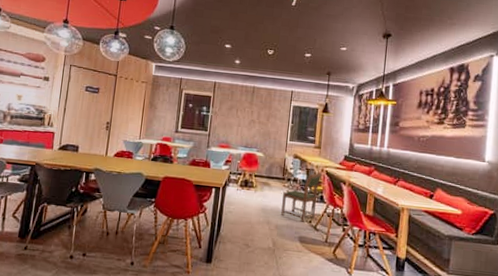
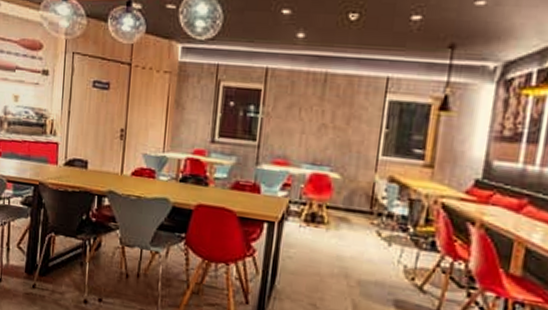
dining chair: present [281,172,322,222] -> none [366,205,435,279]

